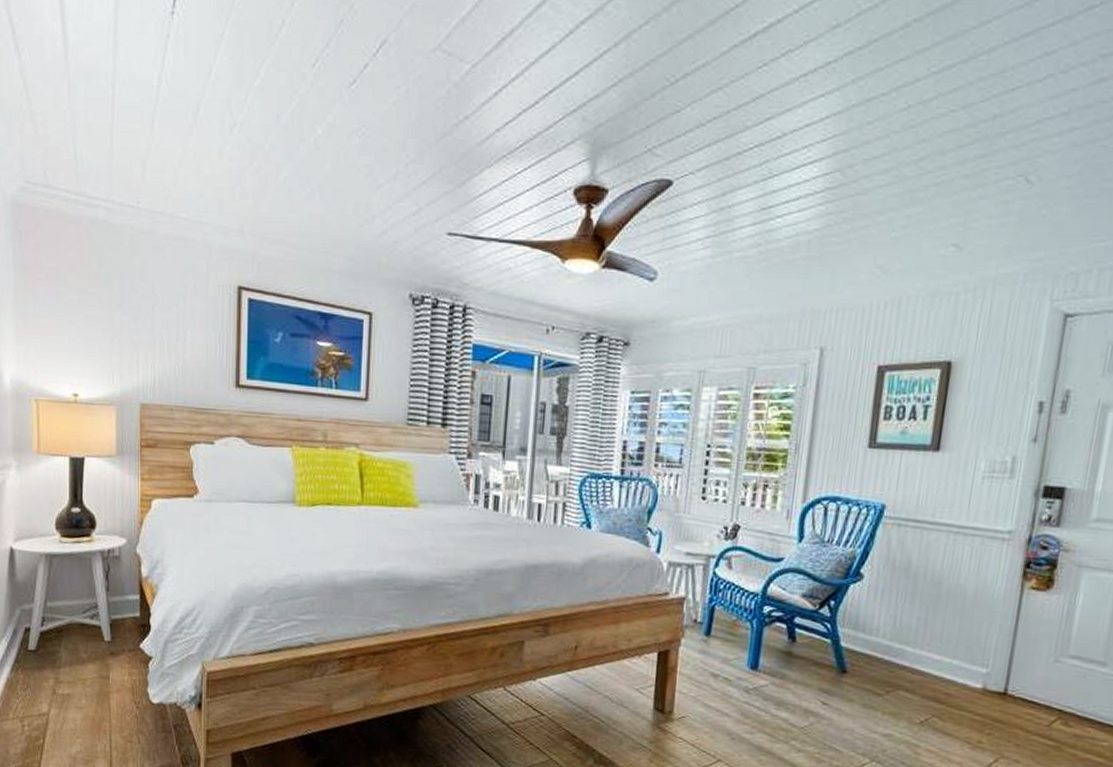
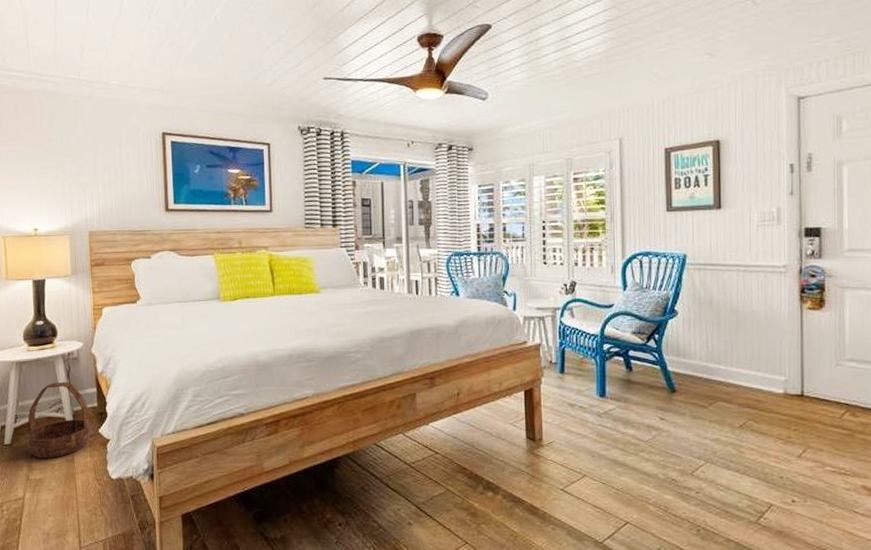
basket: none [56,583,129,672] -> present [28,381,90,458]

